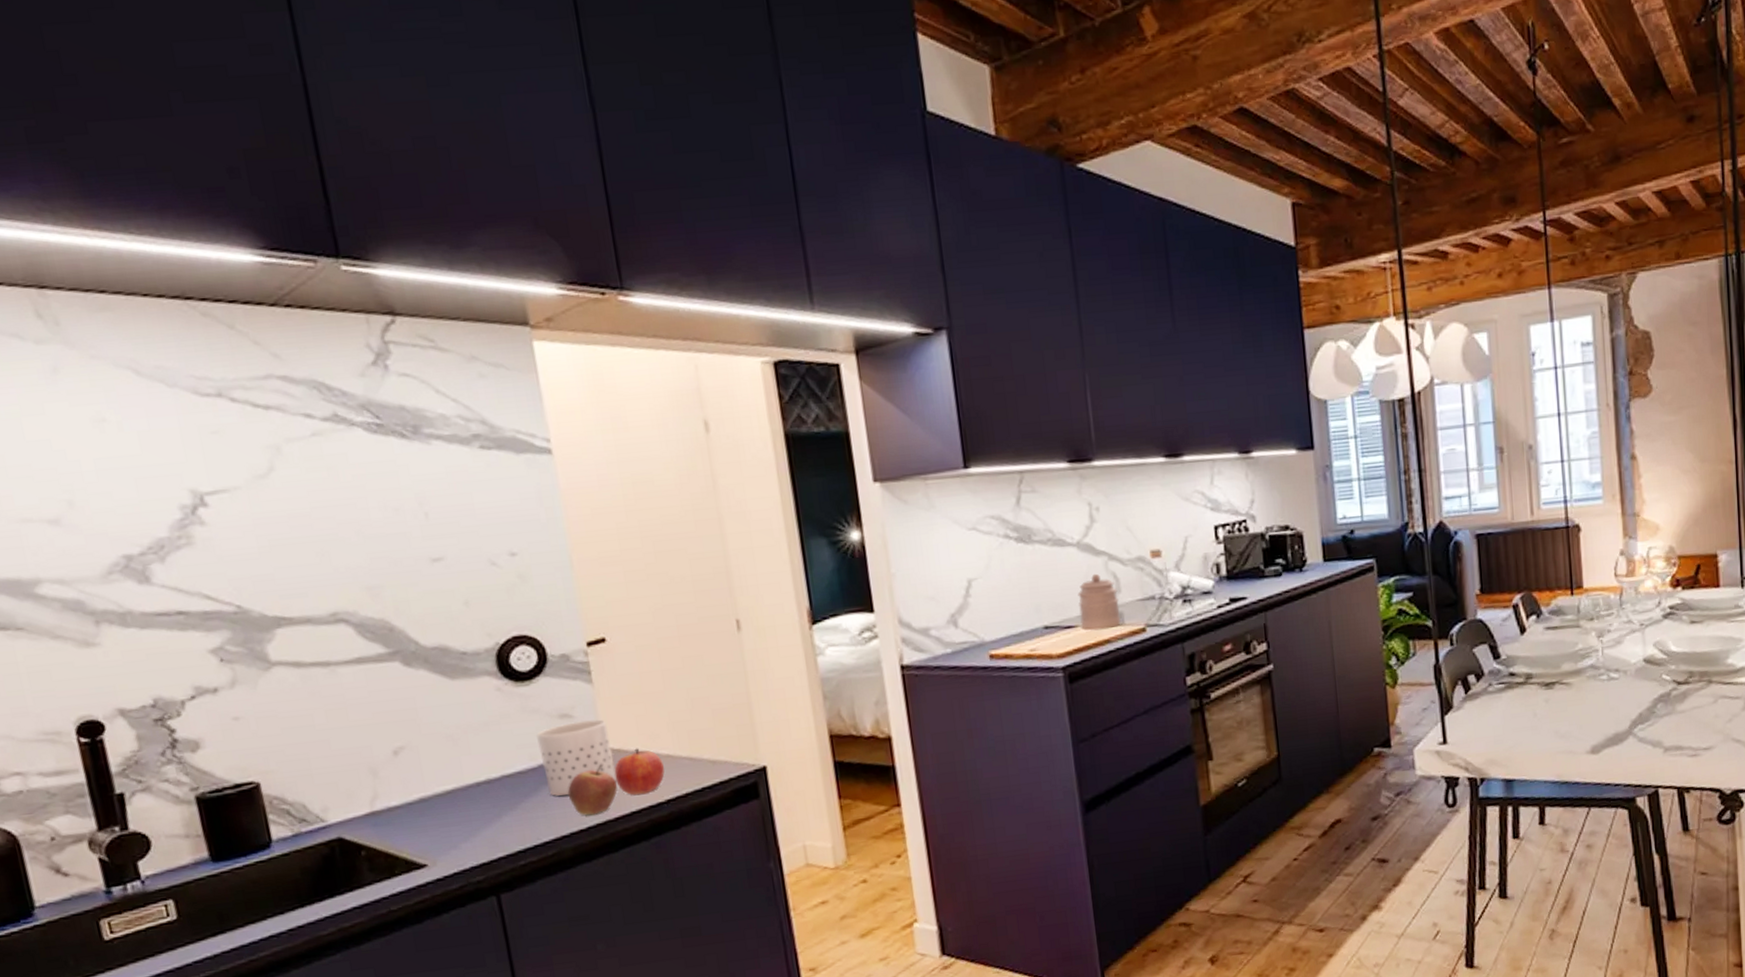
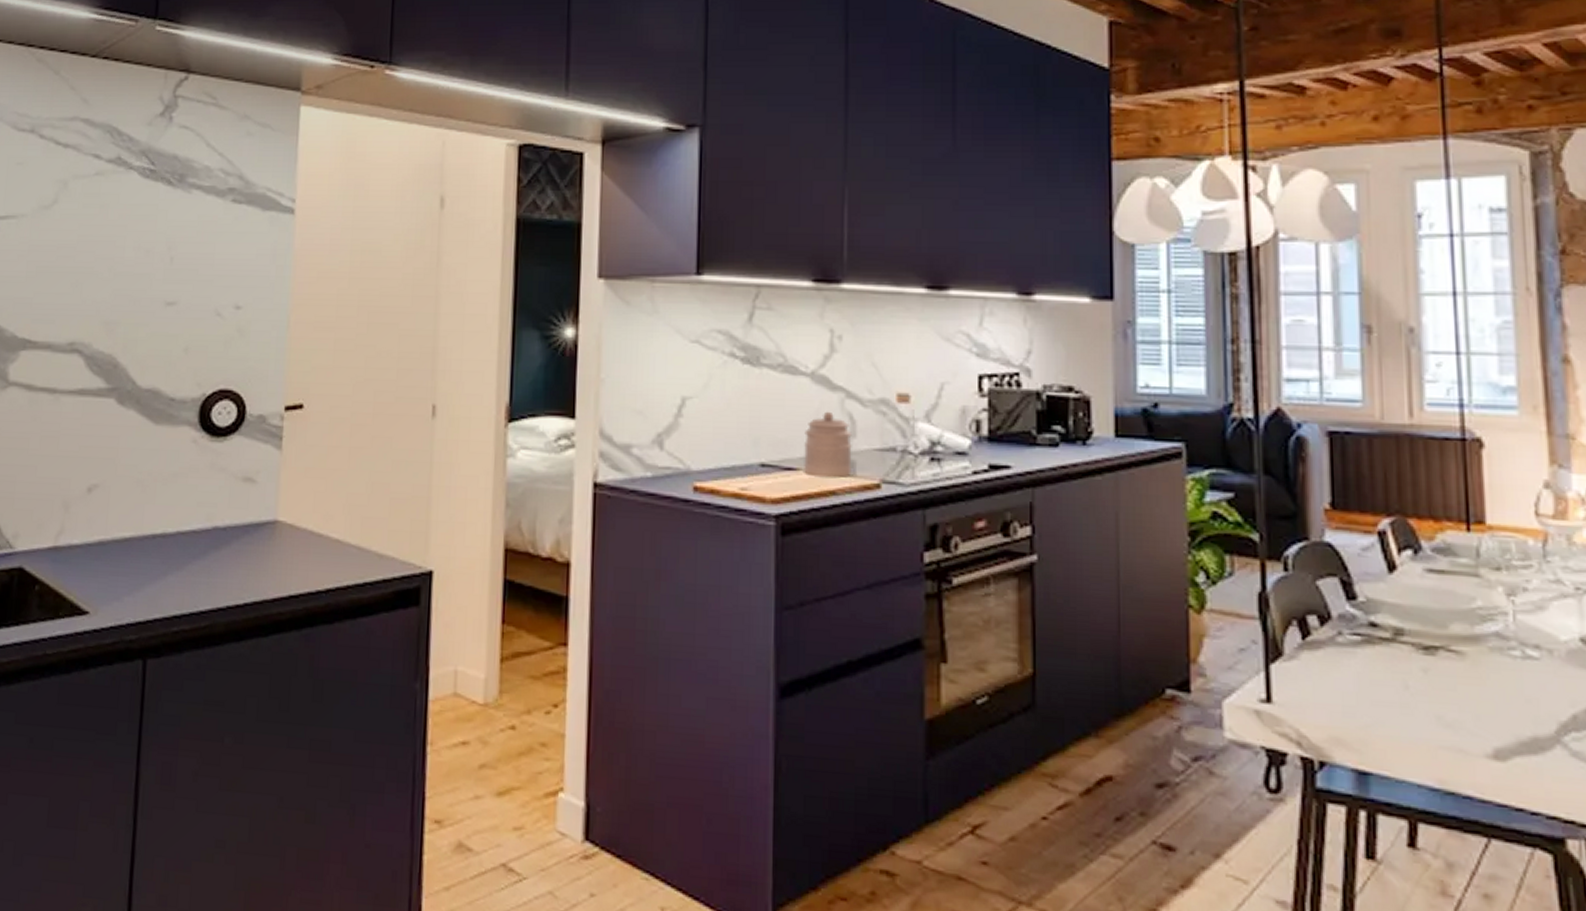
mug: present [536,719,617,796] -> none [216,487,286,565]
fruit: present [567,764,617,816] -> none [233,537,282,592]
fruit: present [614,748,665,796] -> none [281,526,332,578]

